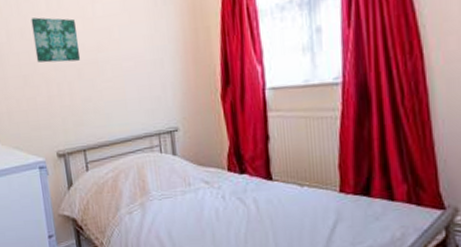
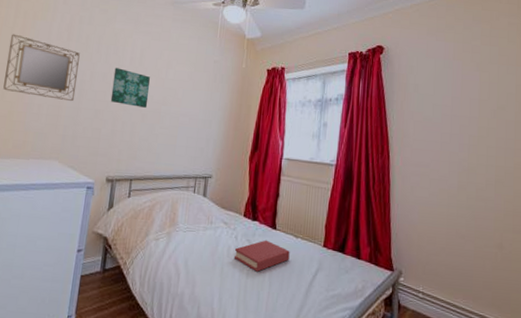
hardback book: none [224,194,296,233] -> present [233,240,290,272]

